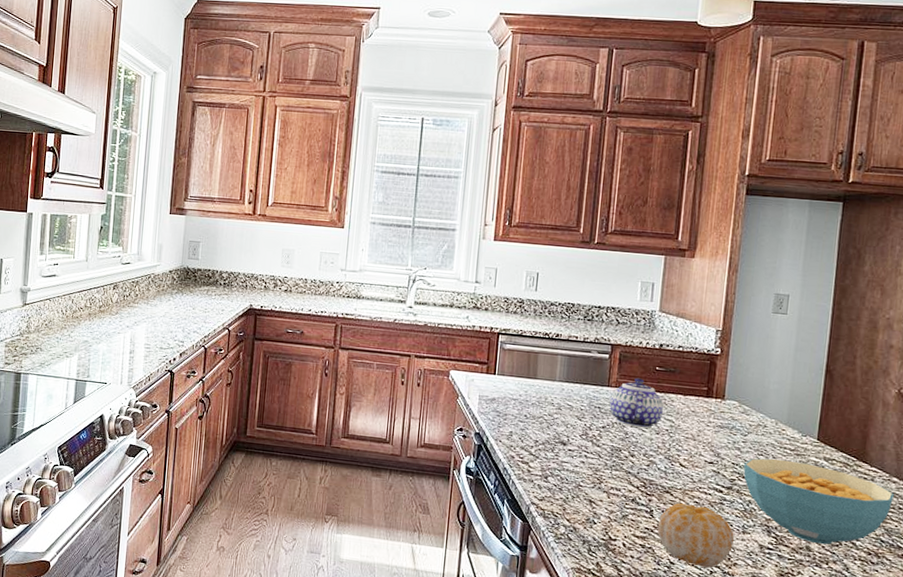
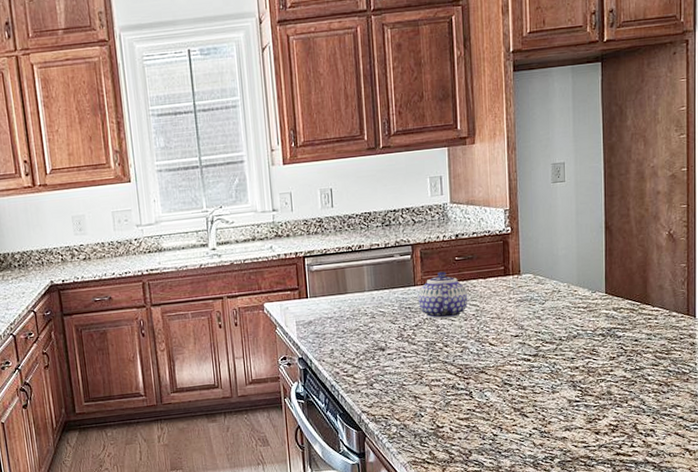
fruit: present [658,502,734,568] -> none [478,377,546,432]
cereal bowl: present [743,458,895,545] -> none [546,316,676,387]

